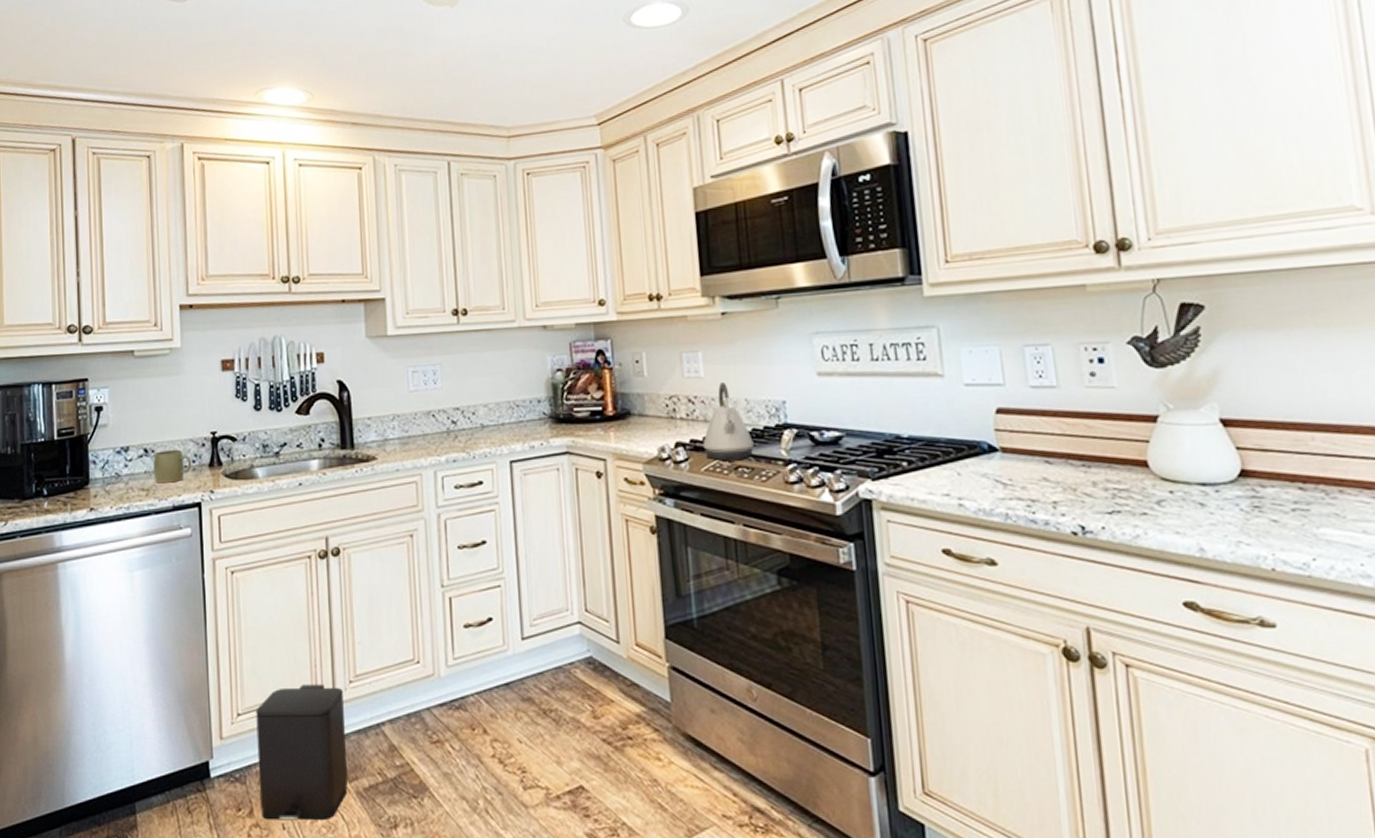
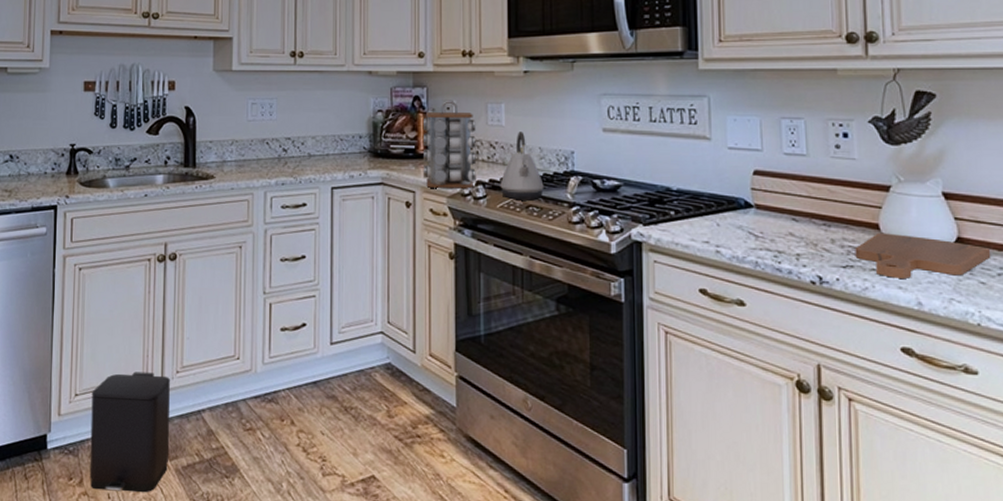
mug: present [153,449,192,483] -> none [16,157,52,187]
spice rack: none [609,351,675,455] -> present [422,100,476,190]
cutting board: none [1121,470,1281,523] -> present [855,232,990,280]

